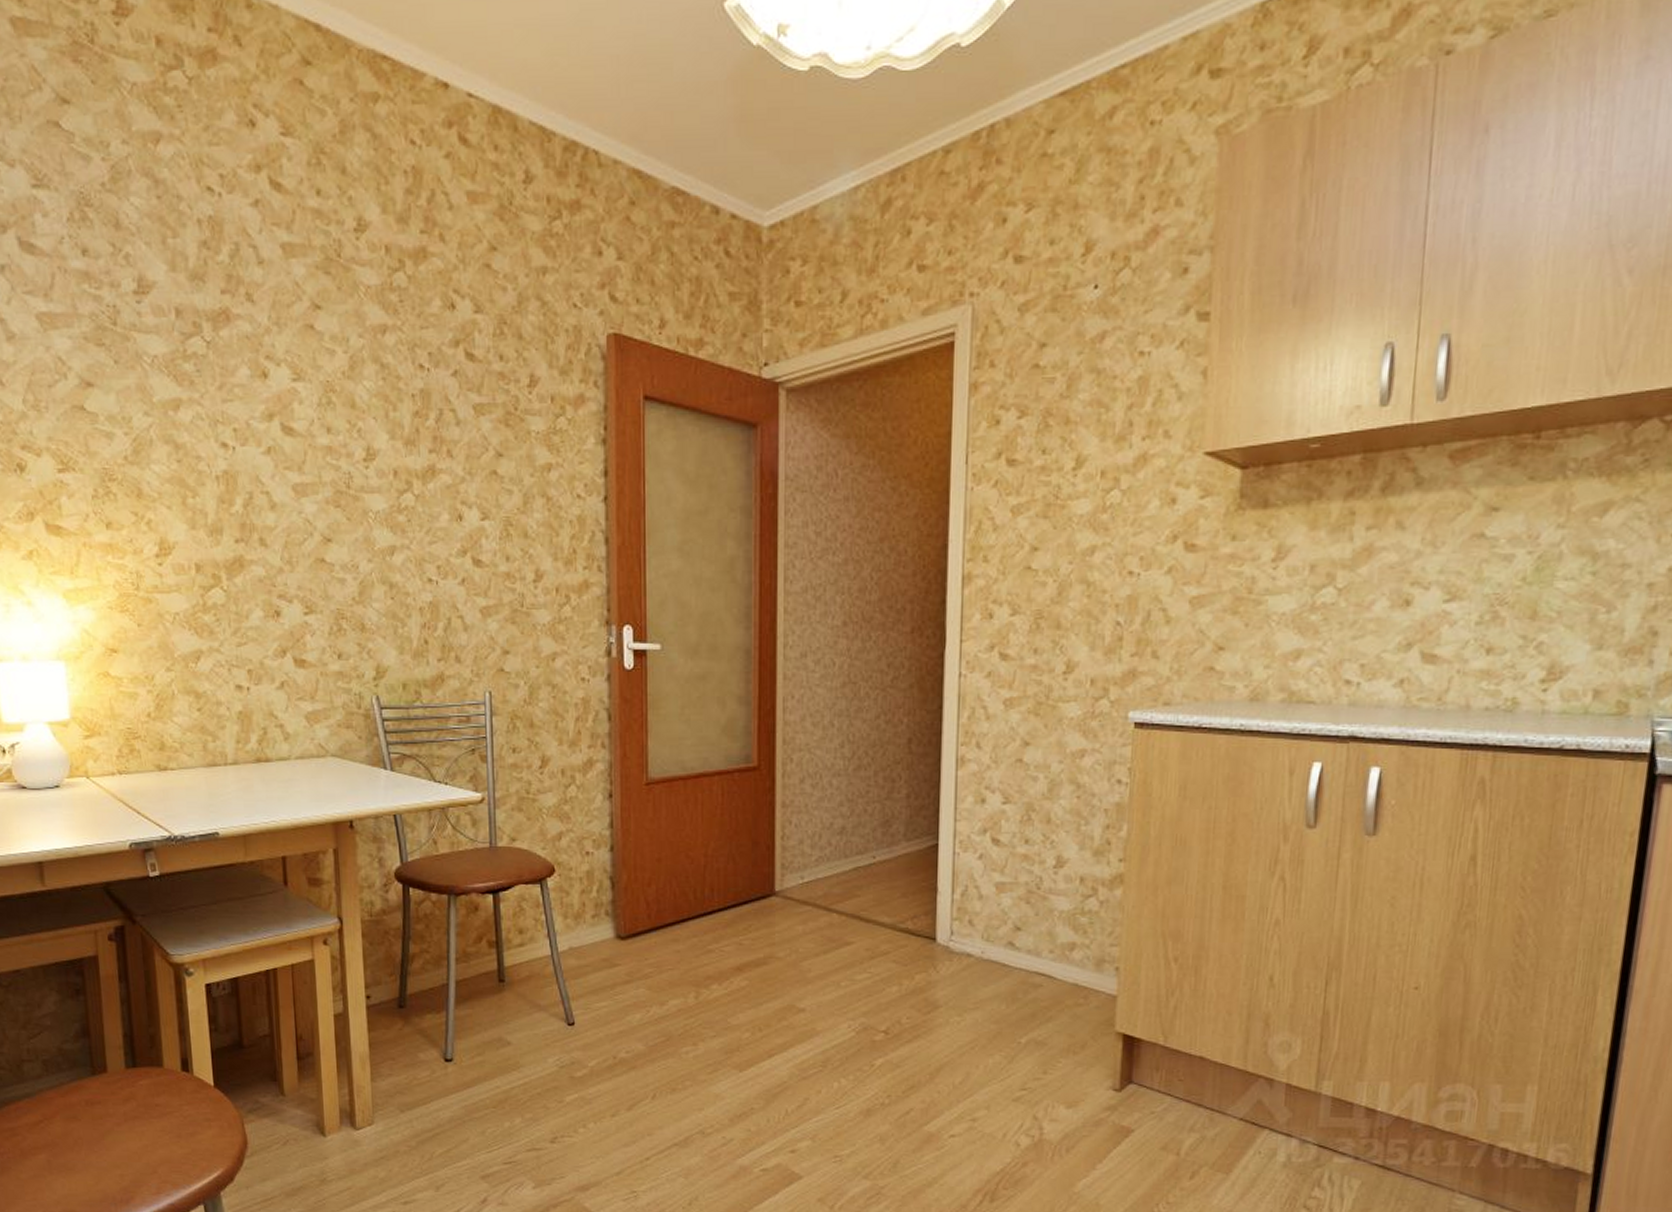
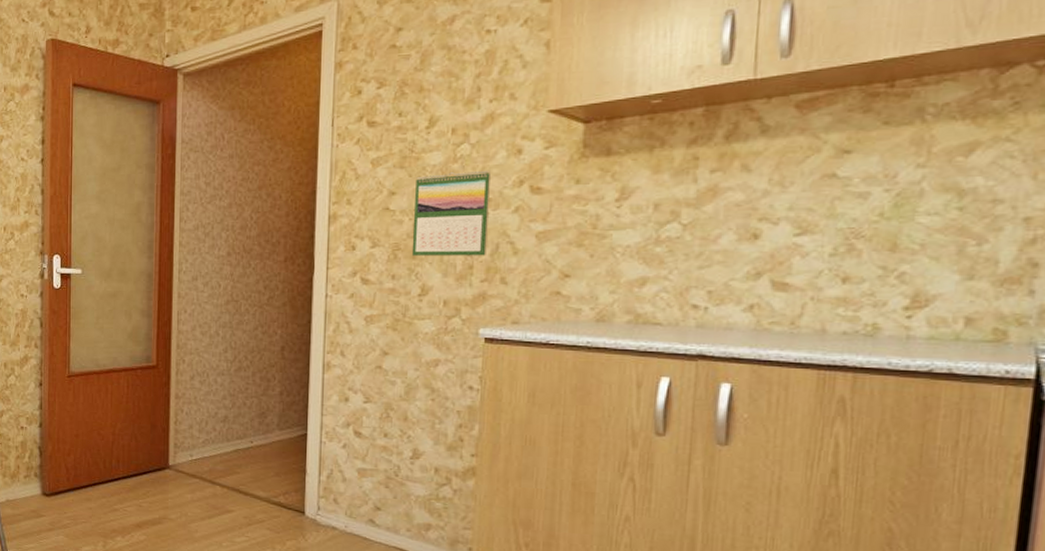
calendar: none [1056,522,1142,625] -> present [411,170,491,256]

